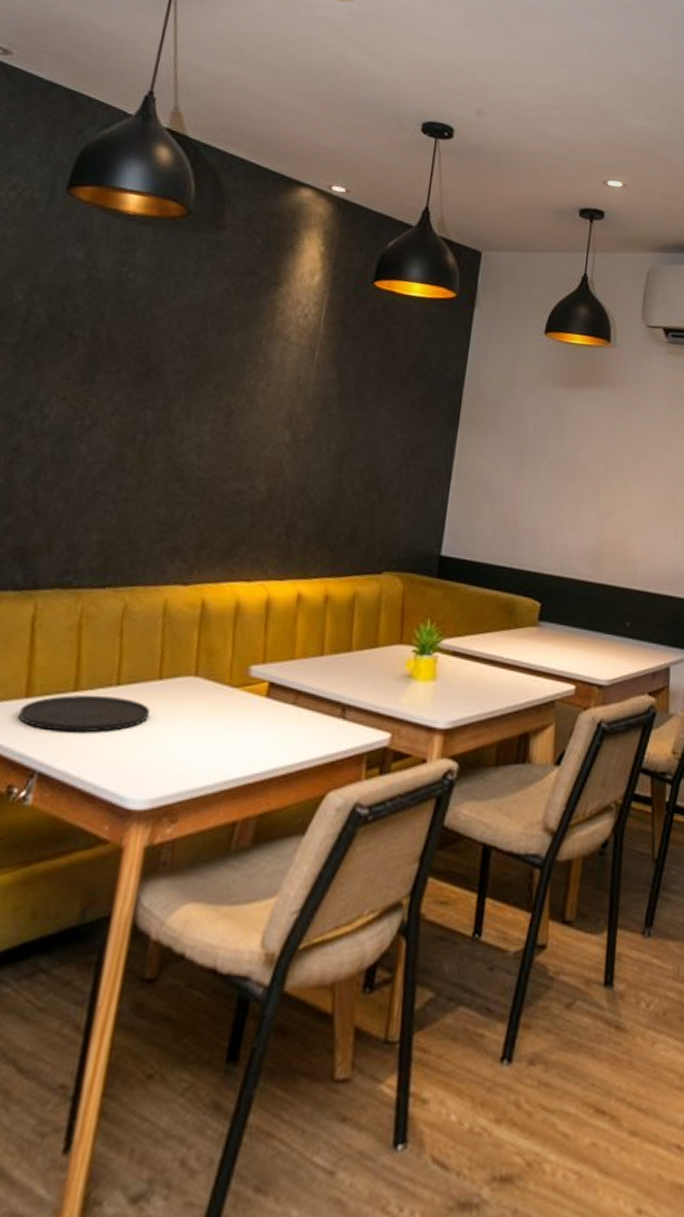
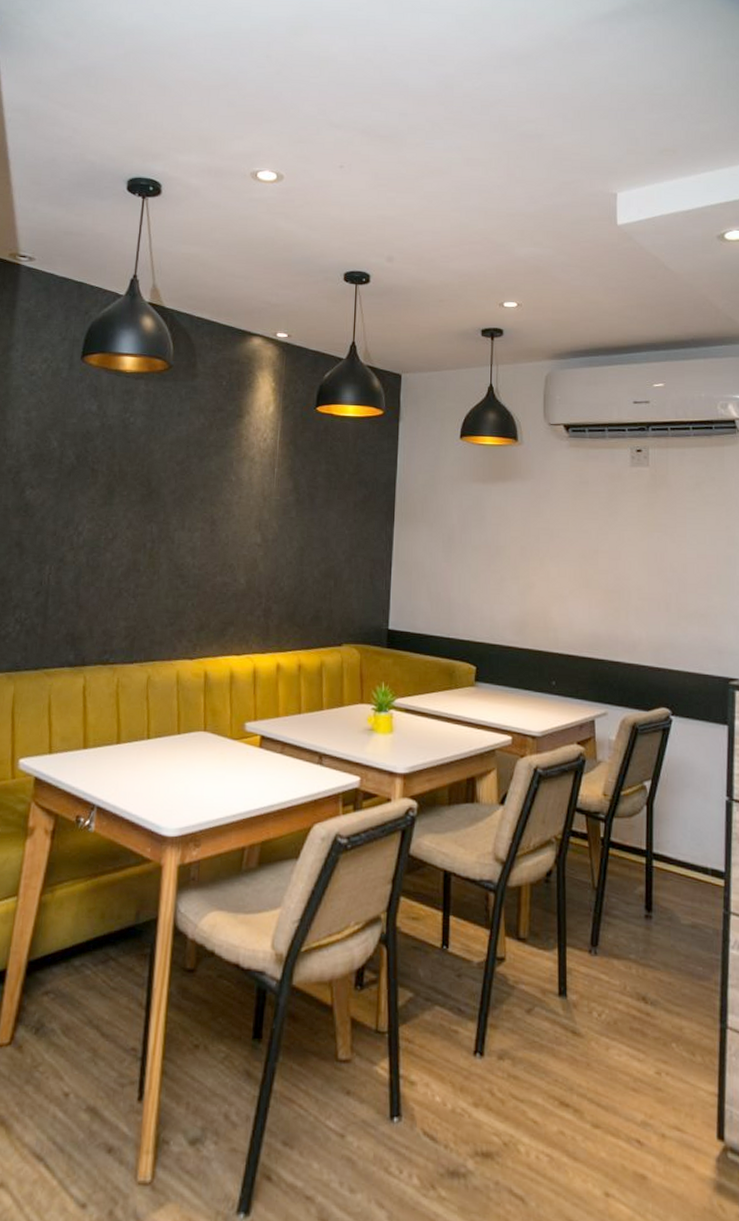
plate: present [19,694,150,733] -> none [80,746,173,776]

